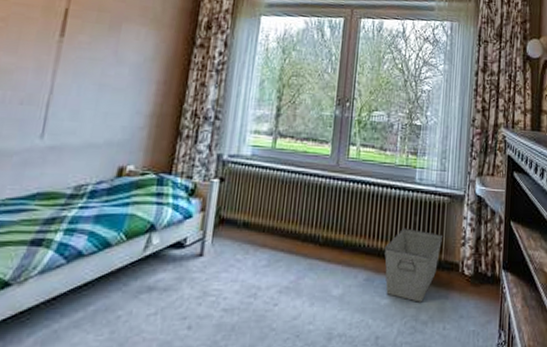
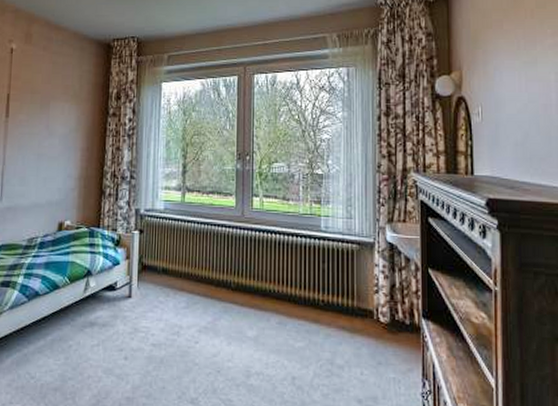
storage bin: present [384,228,442,302] -> none [294,274,353,347]

